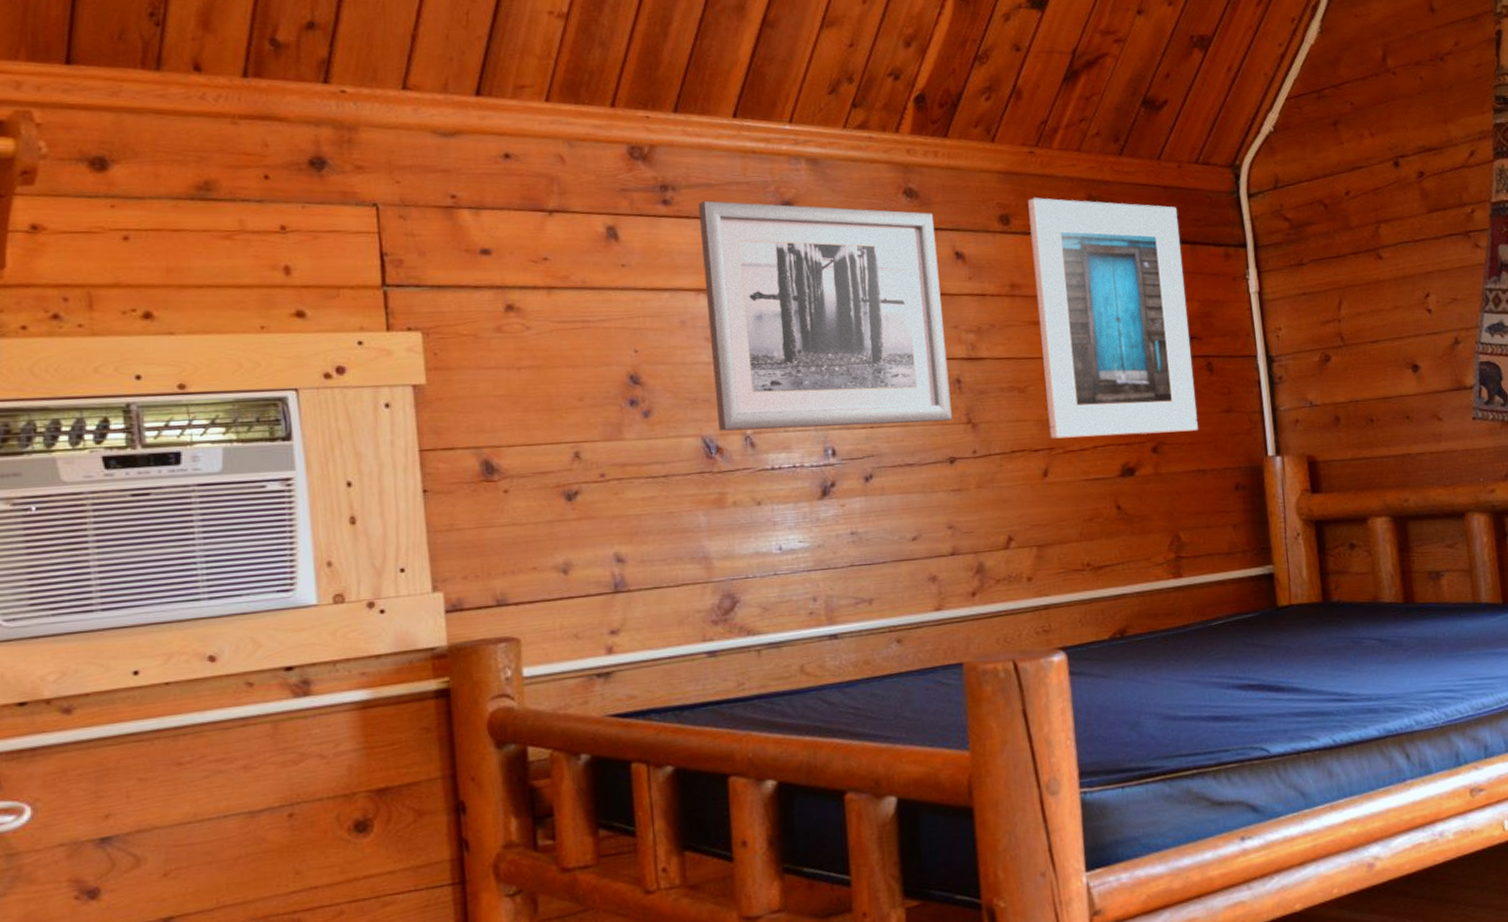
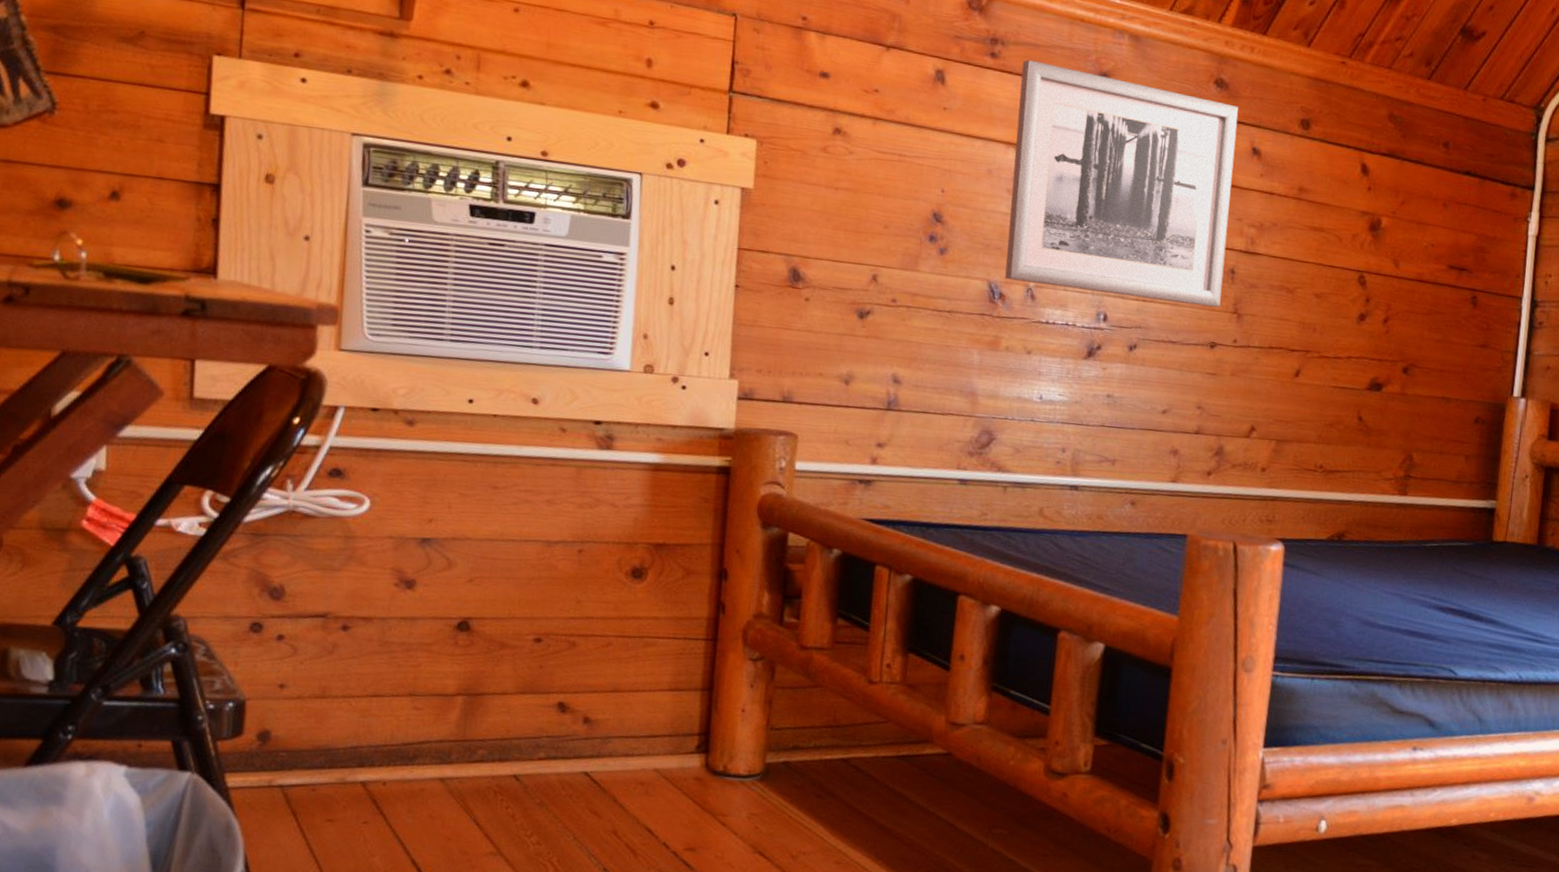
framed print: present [1028,198,1198,439] -> none [1308,107,1473,360]

